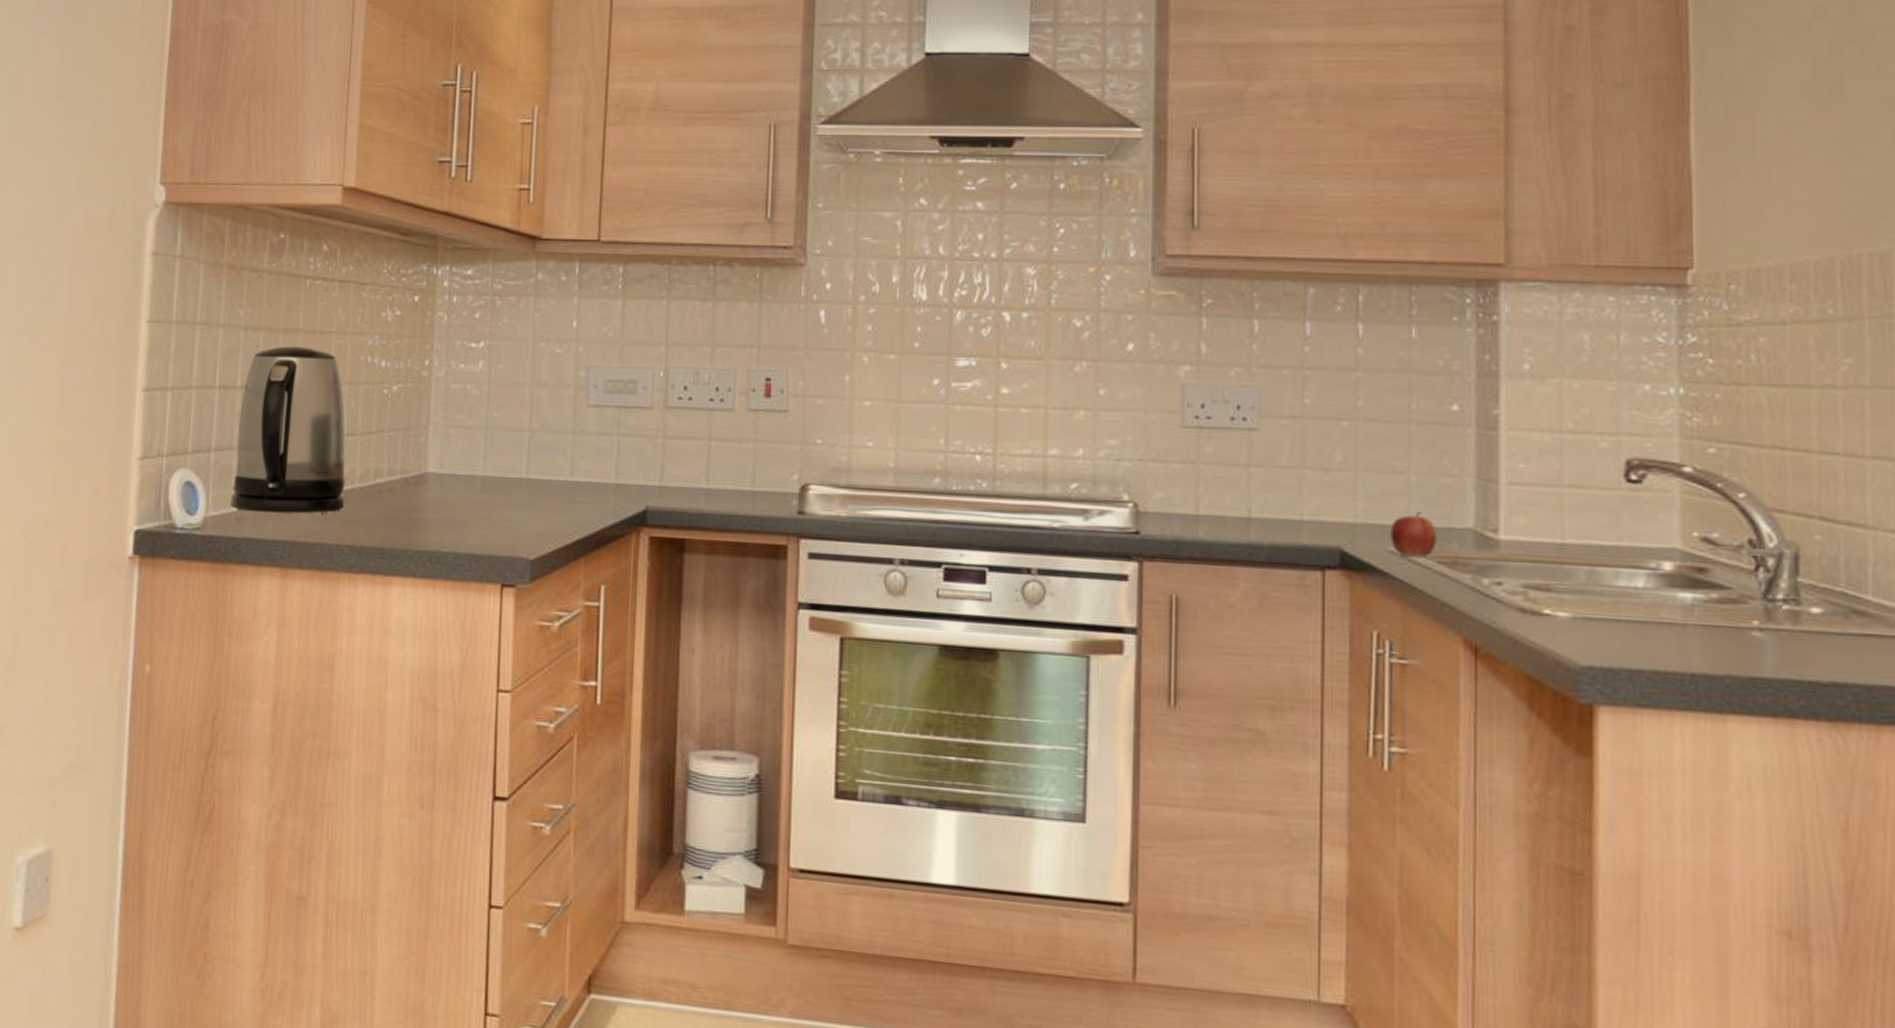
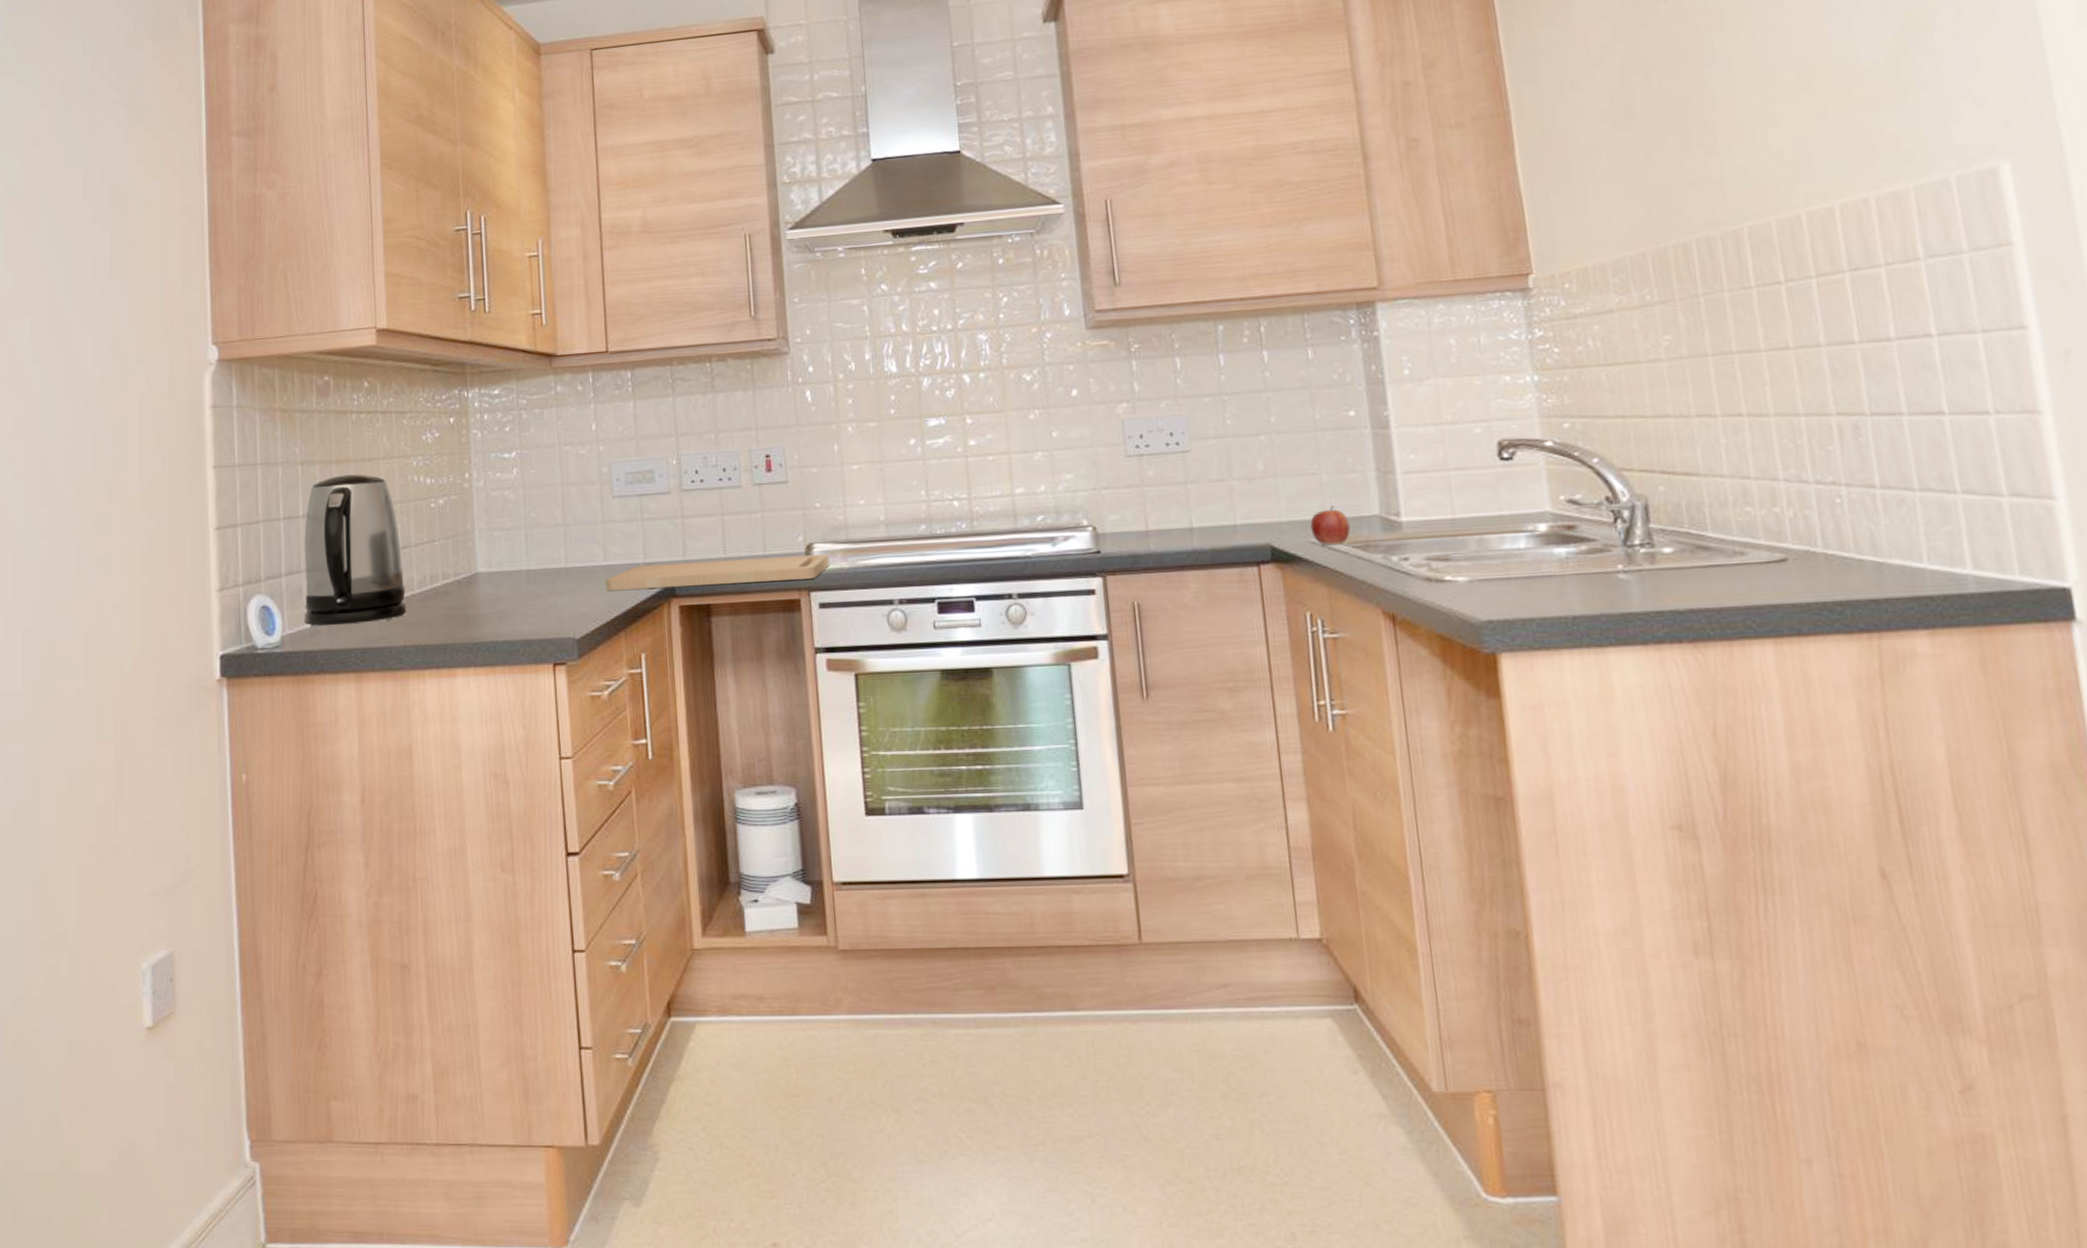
cutting board: none [569,486,826,524] -> present [606,554,830,592]

